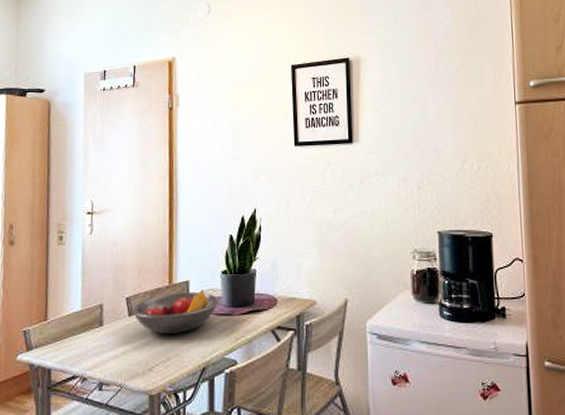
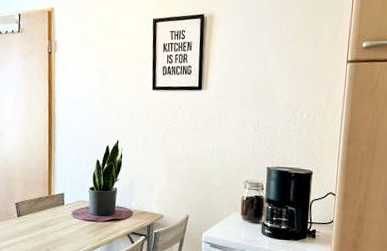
fruit bowl: present [132,290,219,334] -> none [20,201,88,232]

